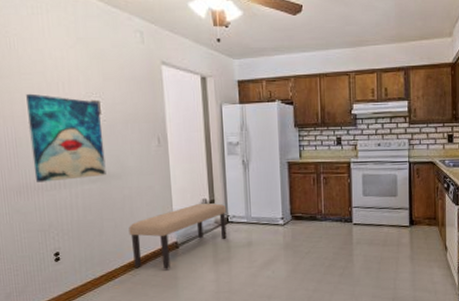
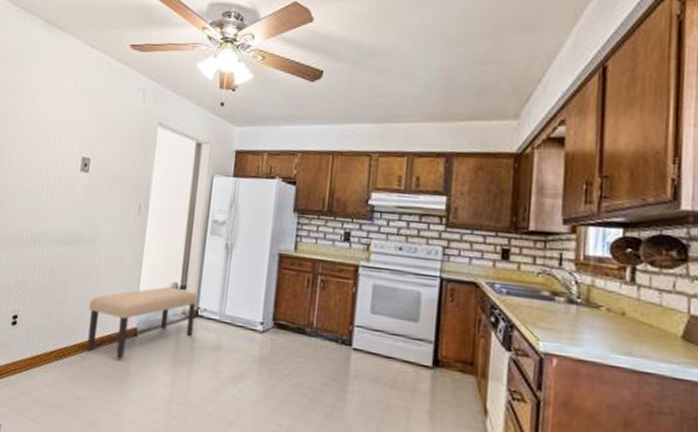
wall art: present [26,93,106,182] -> none [14,144,89,239]

